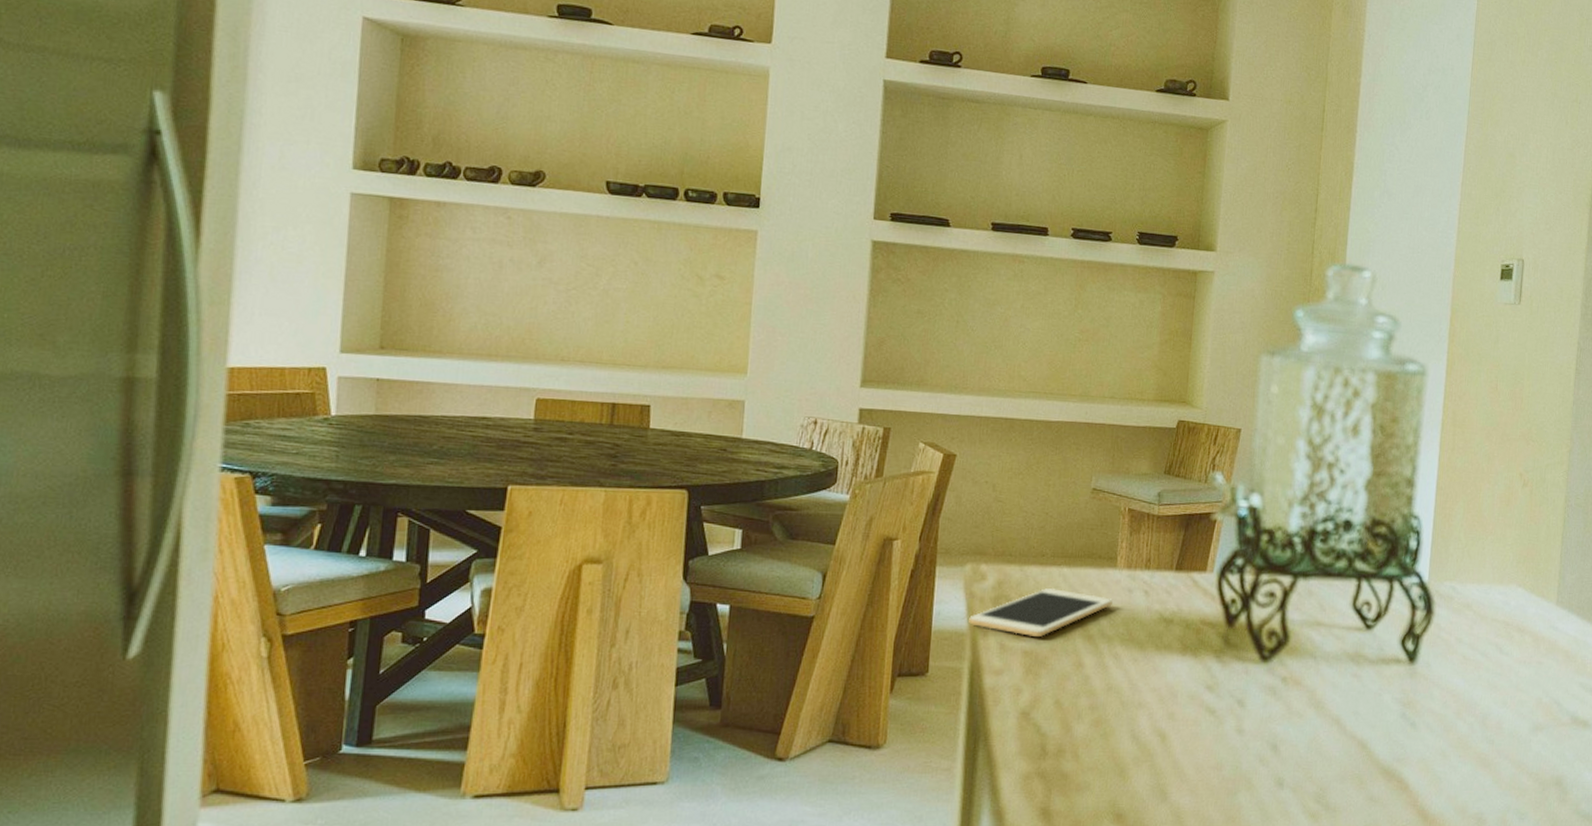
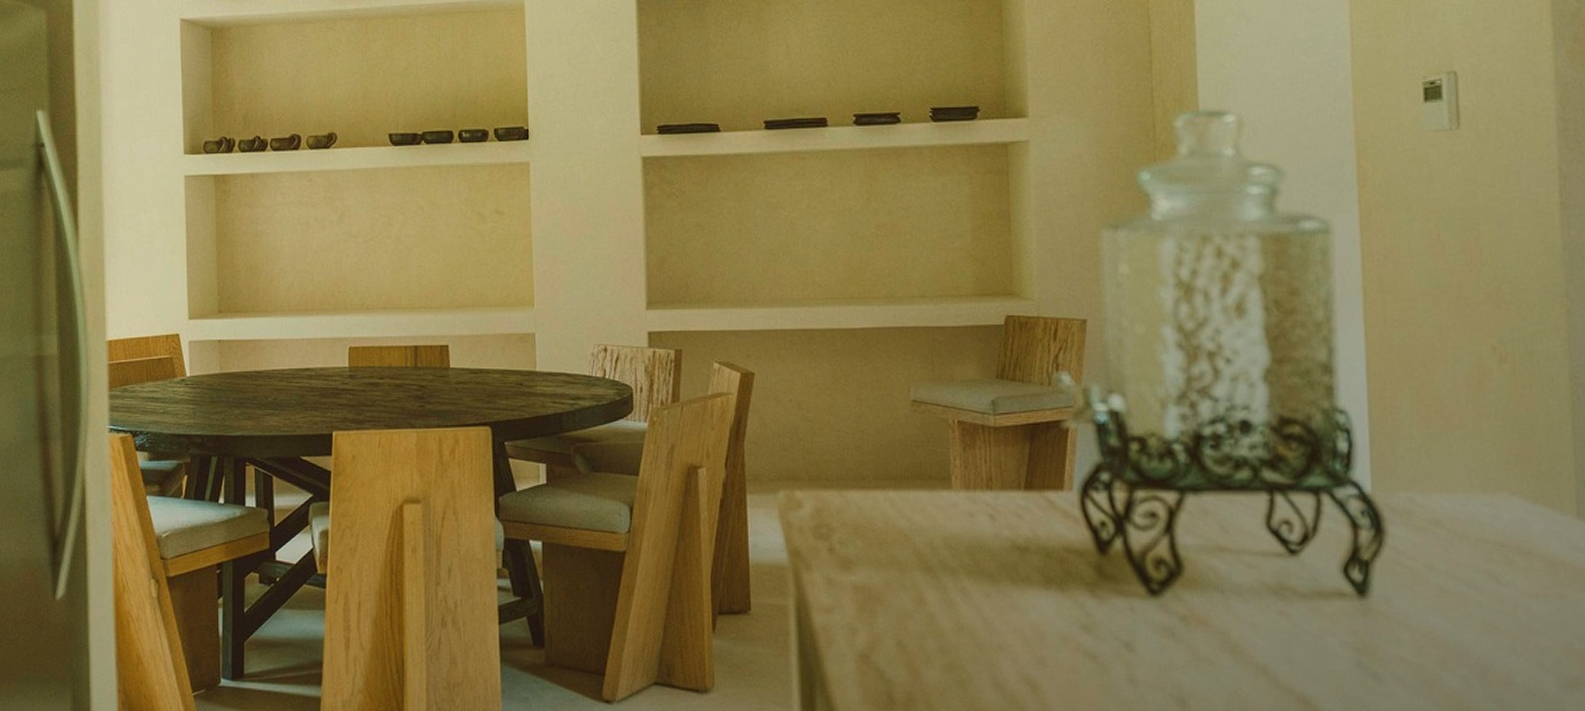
cell phone: present [969,587,1113,637] -> none [789,514,952,569]

